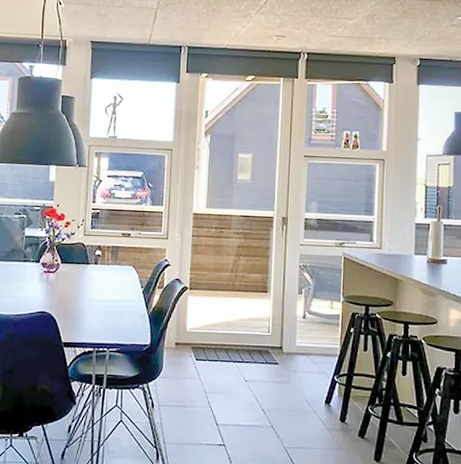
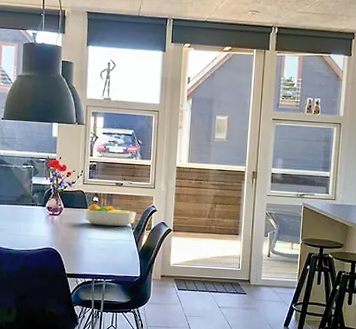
fruit bowl: none [84,257,146,285] -> present [84,203,136,227]

